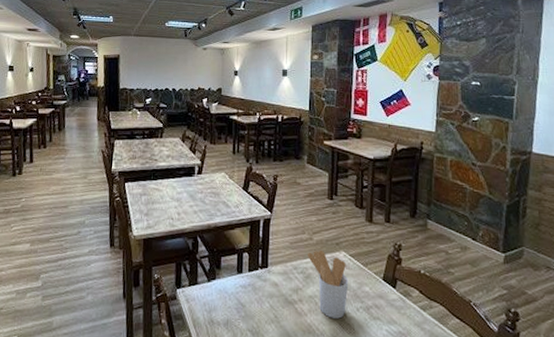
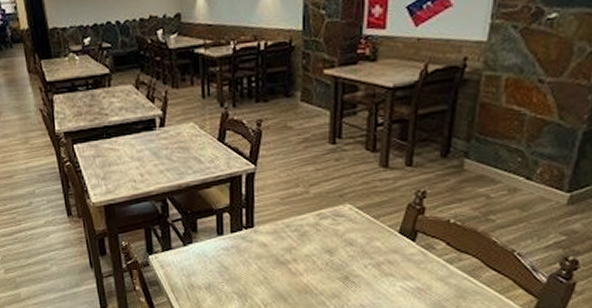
utensil holder: present [308,250,349,319] -> none [303,204,355,277]

